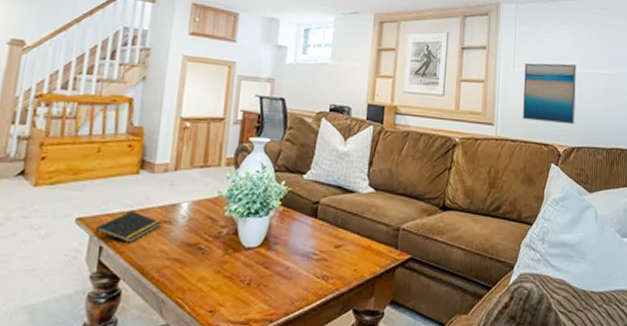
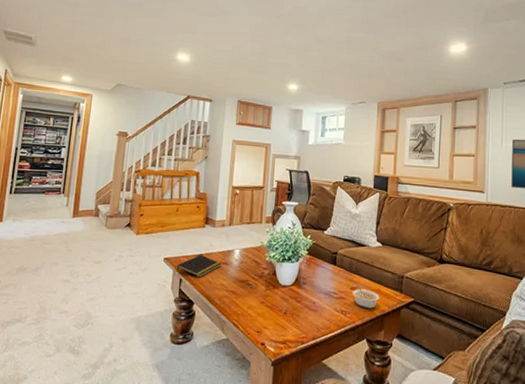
legume: none [337,243,371,271] -> present [352,286,380,309]

